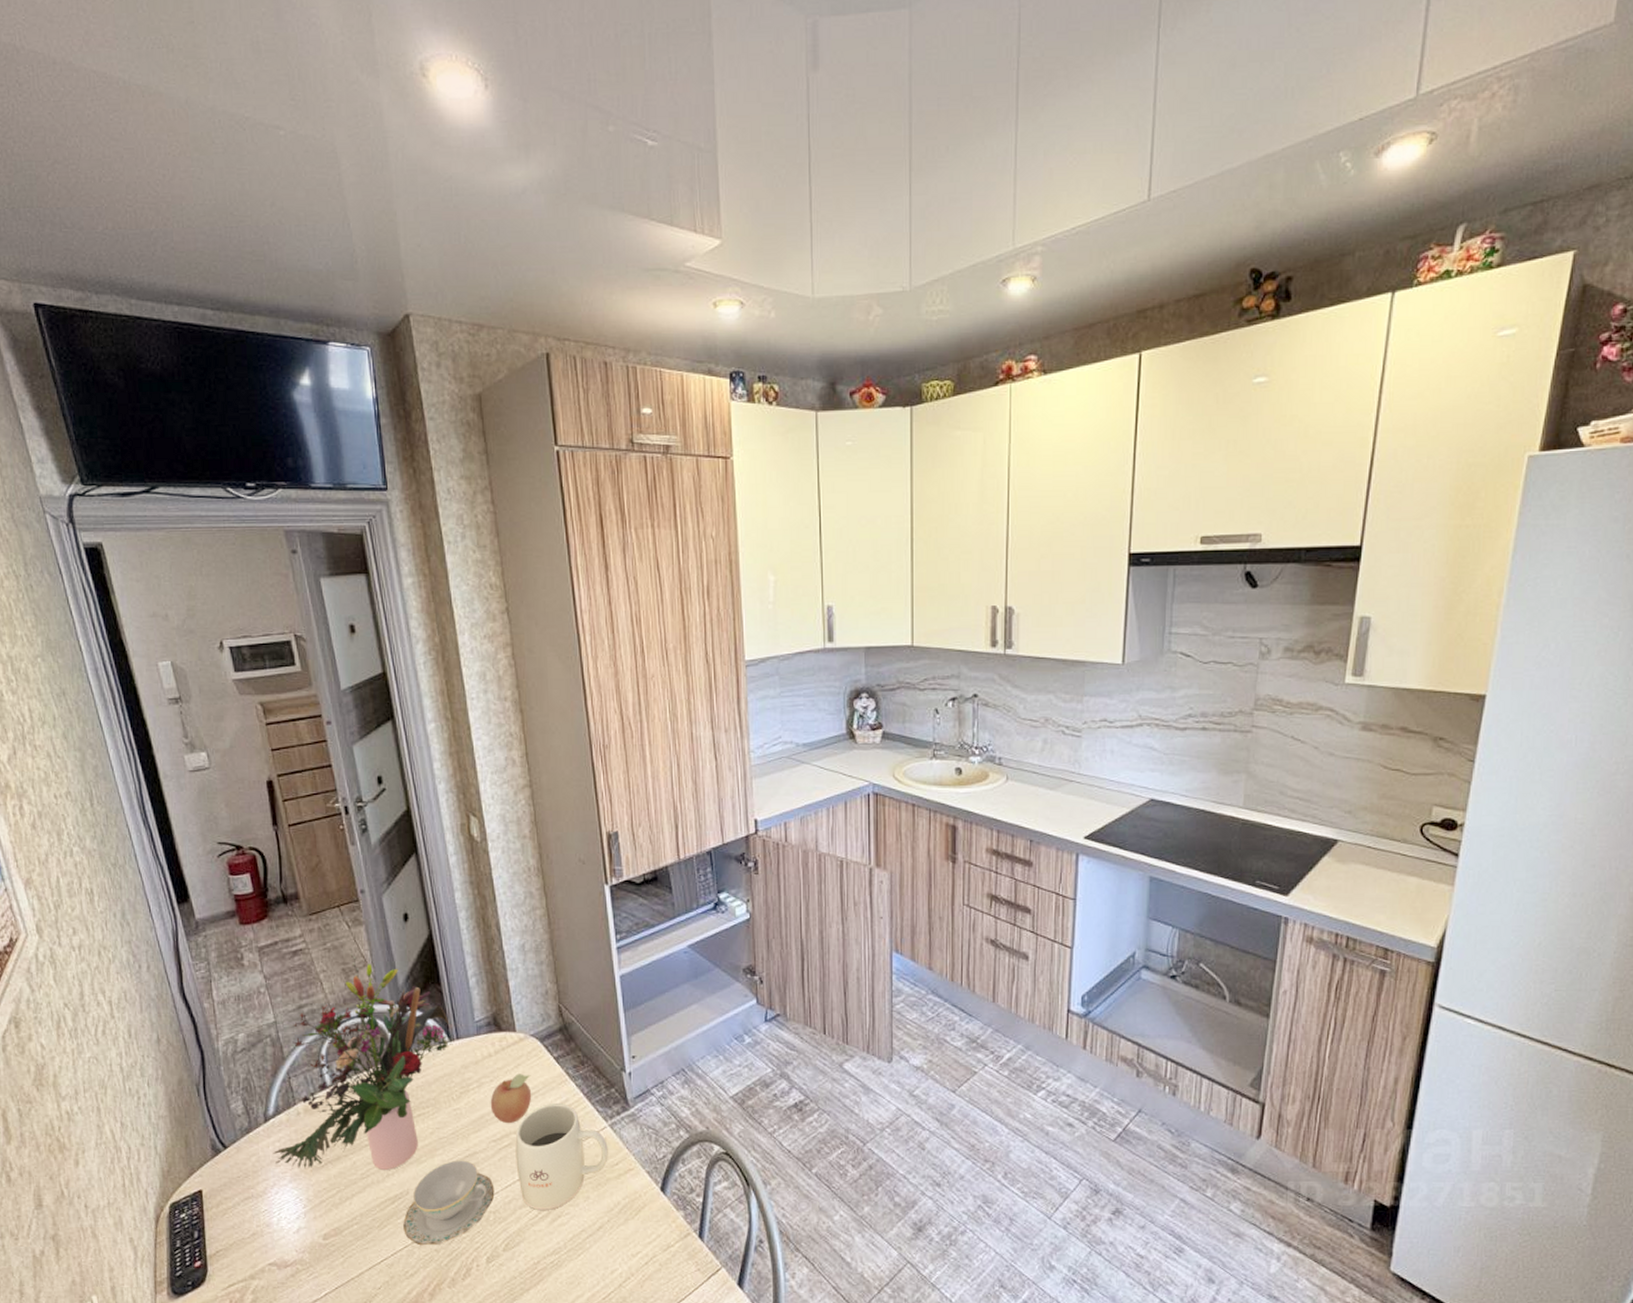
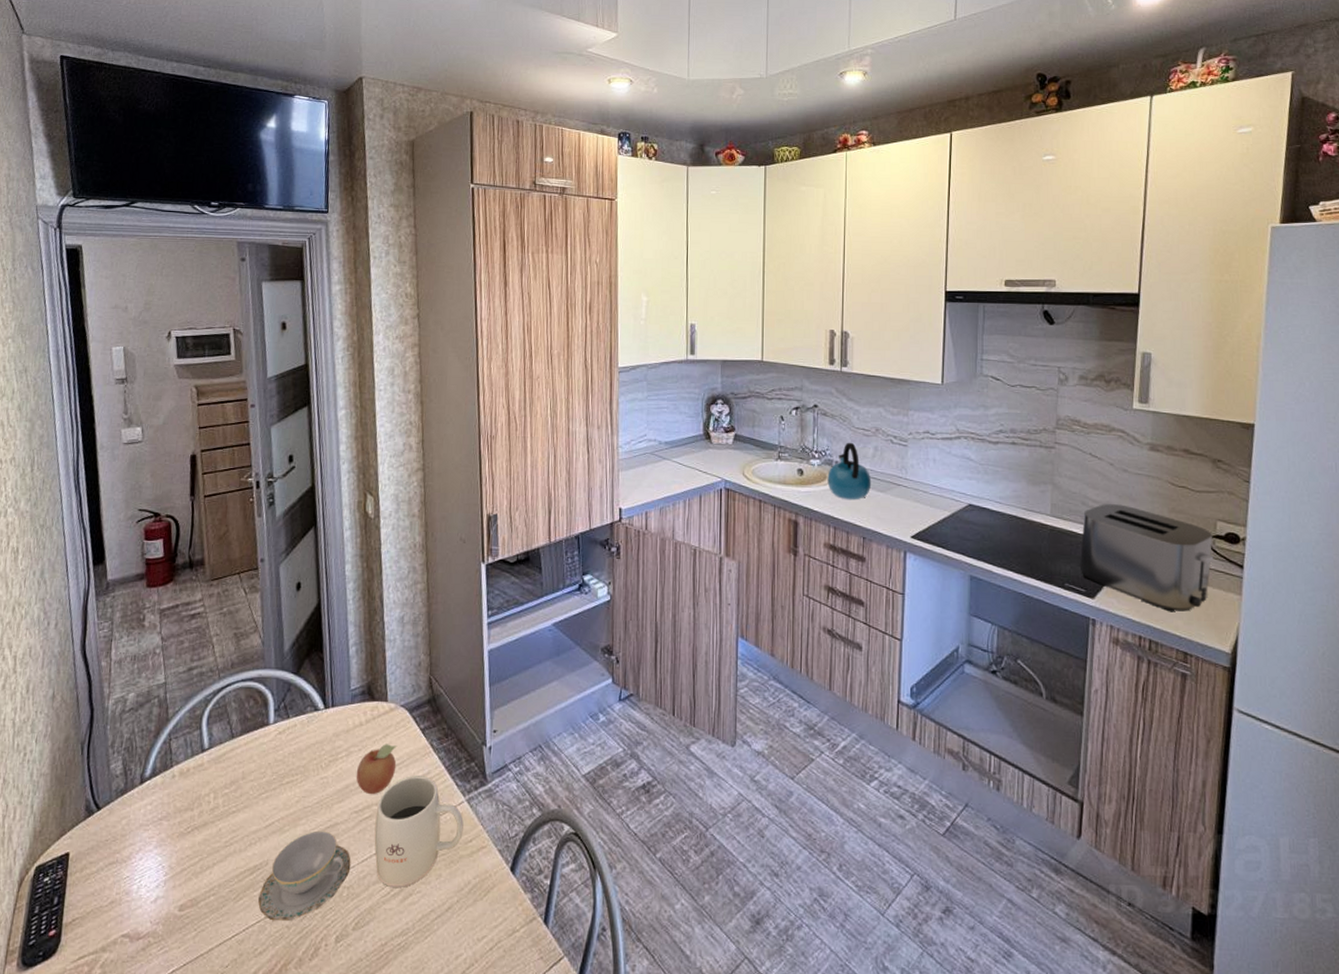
bouquet: present [272,947,450,1170] -> none [143,612,327,838]
kettle: none [989,735,1040,800] -> present [827,442,872,501]
toaster: none [1273,792,1427,907] -> present [1079,504,1214,612]

